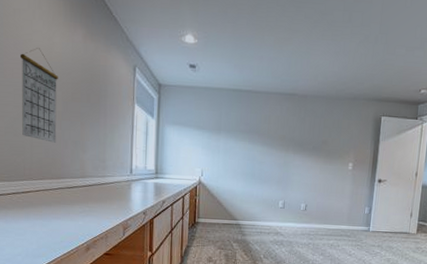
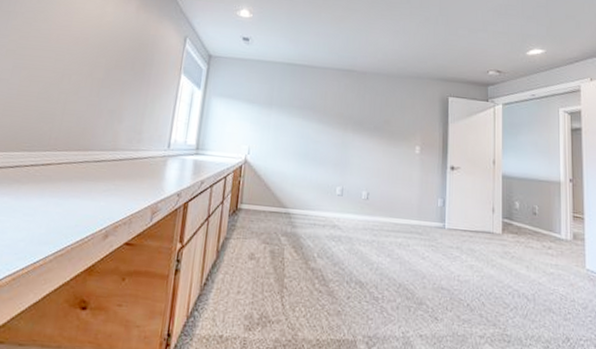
calendar: present [19,48,58,143] -> none [55,16,105,111]

